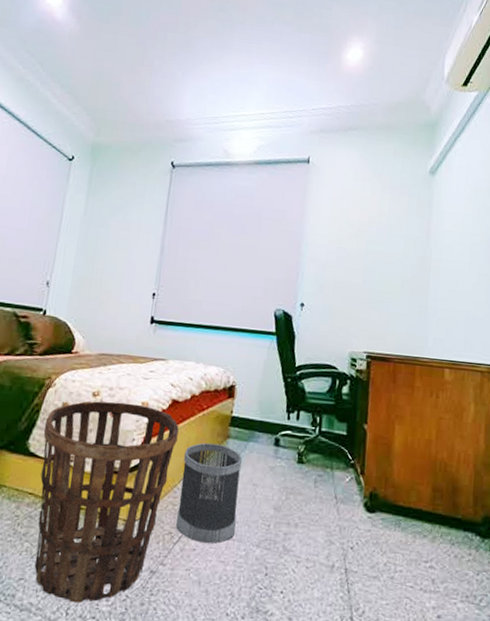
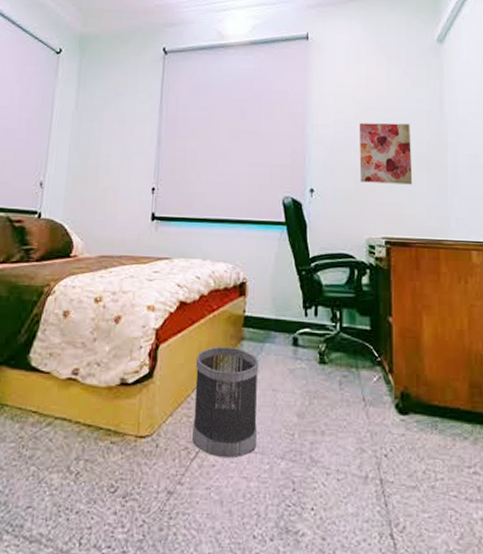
basket: present [34,400,179,604] -> none [42,307,189,532]
wall art: none [348,244,398,305] -> present [359,122,413,185]

